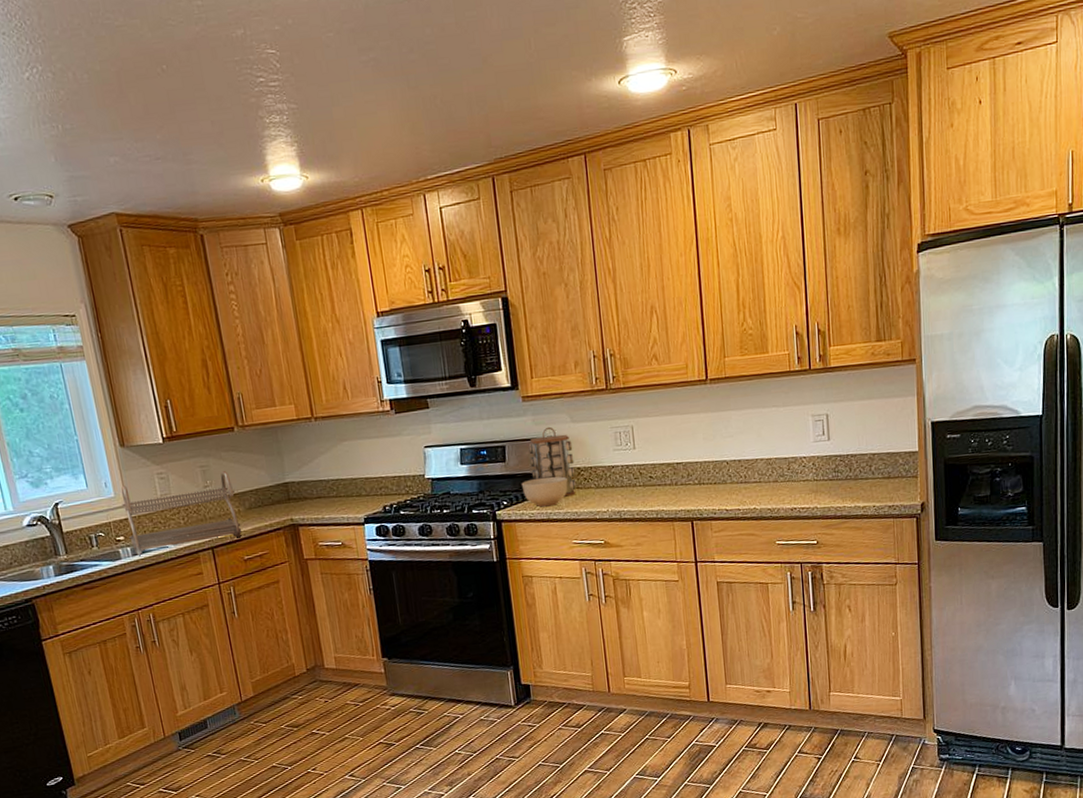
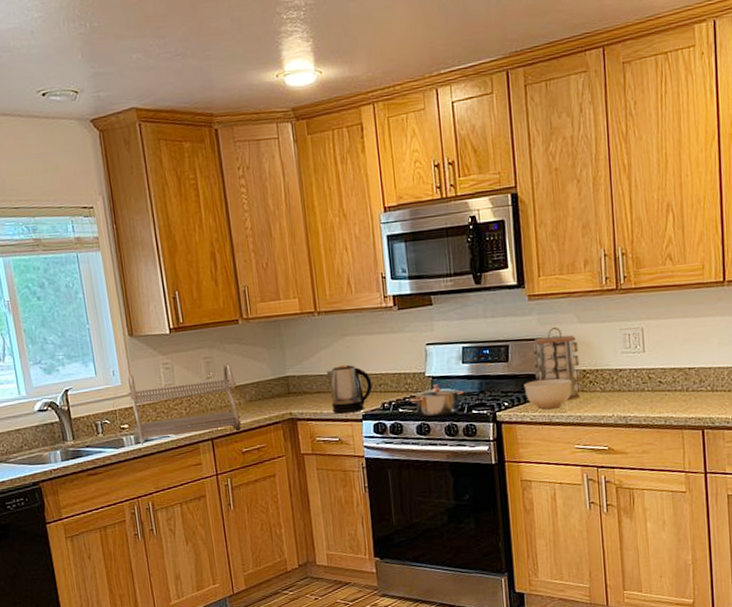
kettle: none [326,469,373,518] -> present [326,364,373,414]
cooking pot: none [410,486,464,519] -> present [409,384,464,418]

